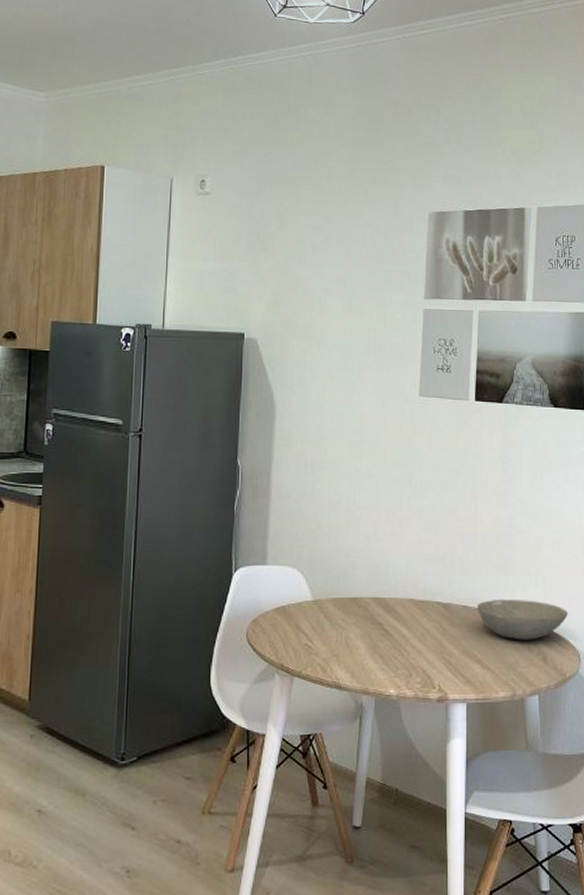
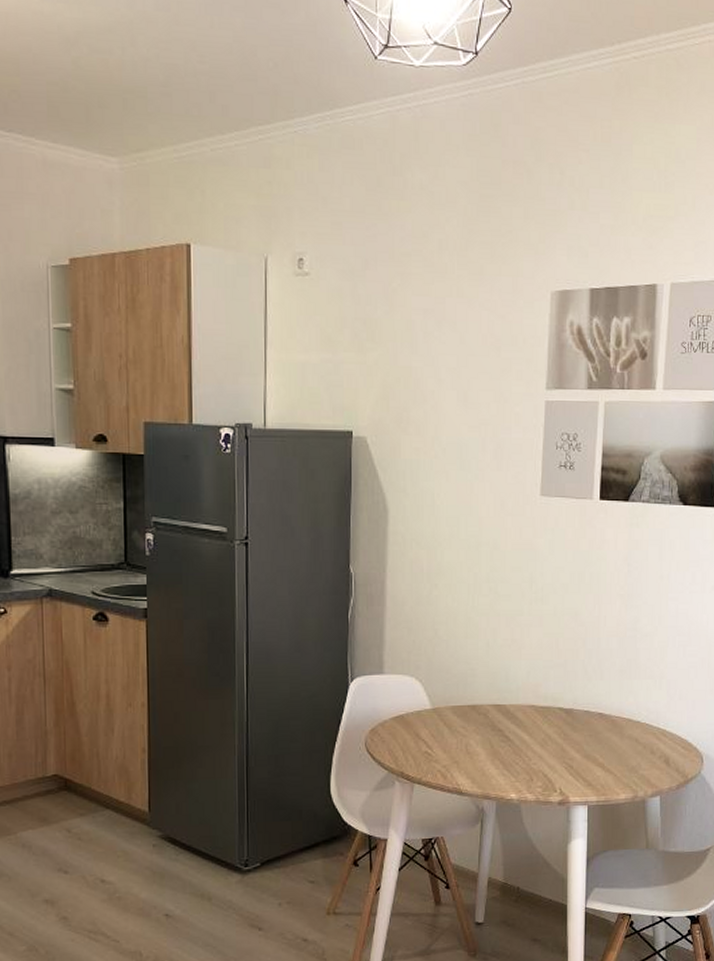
bowl: present [476,599,568,640] -> none [599,703,692,744]

